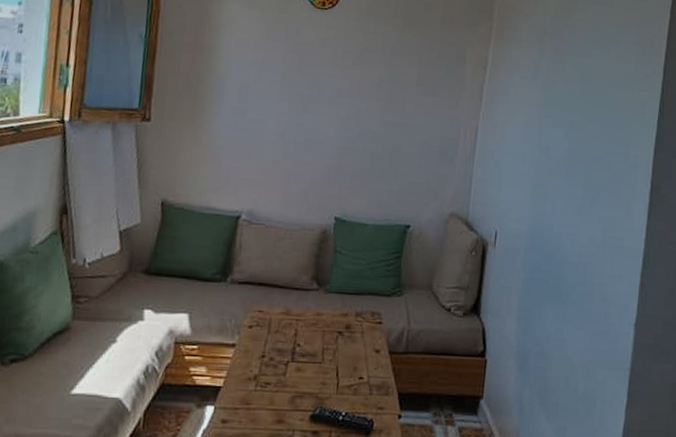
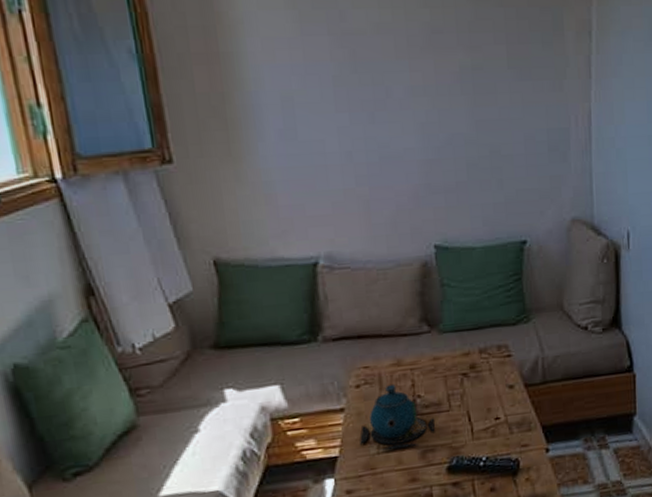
teapot: none [241,331,307,390] -> present [359,385,435,452]

